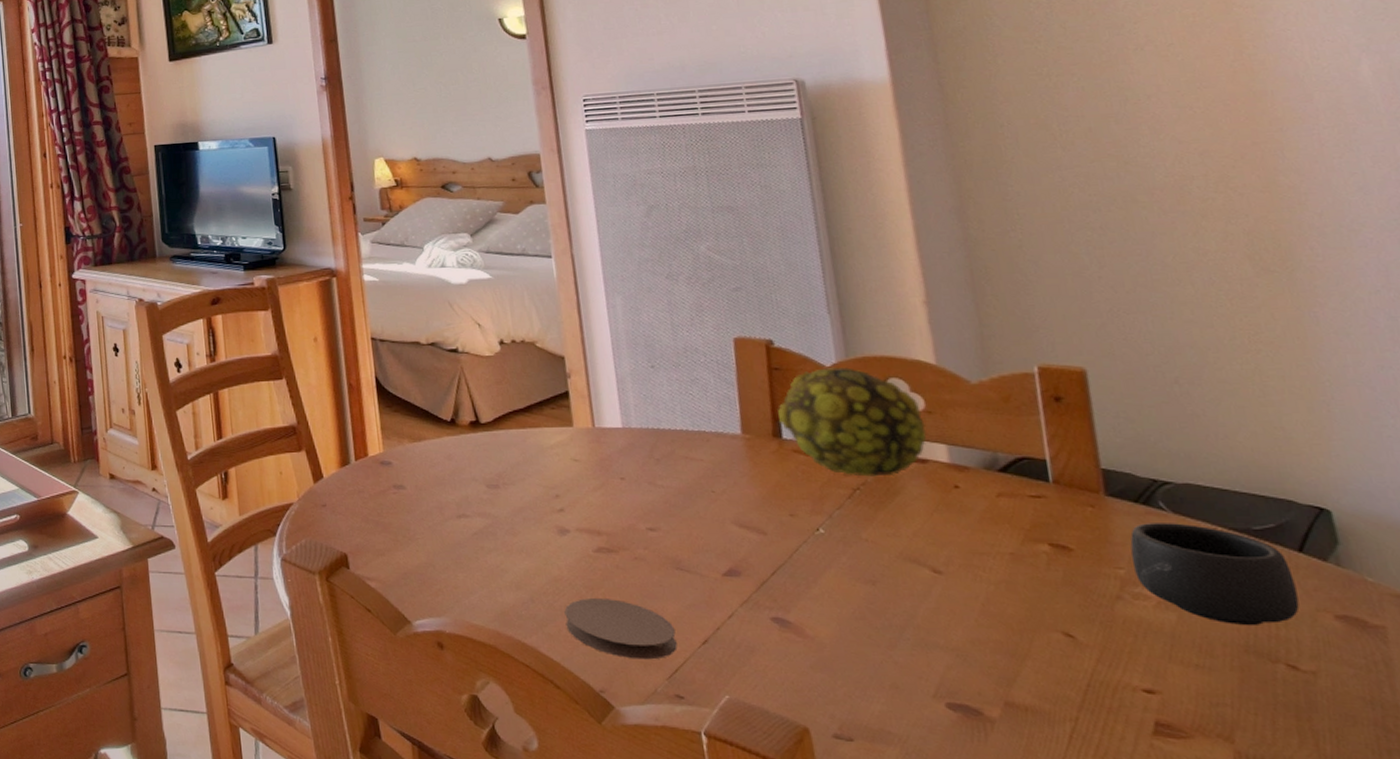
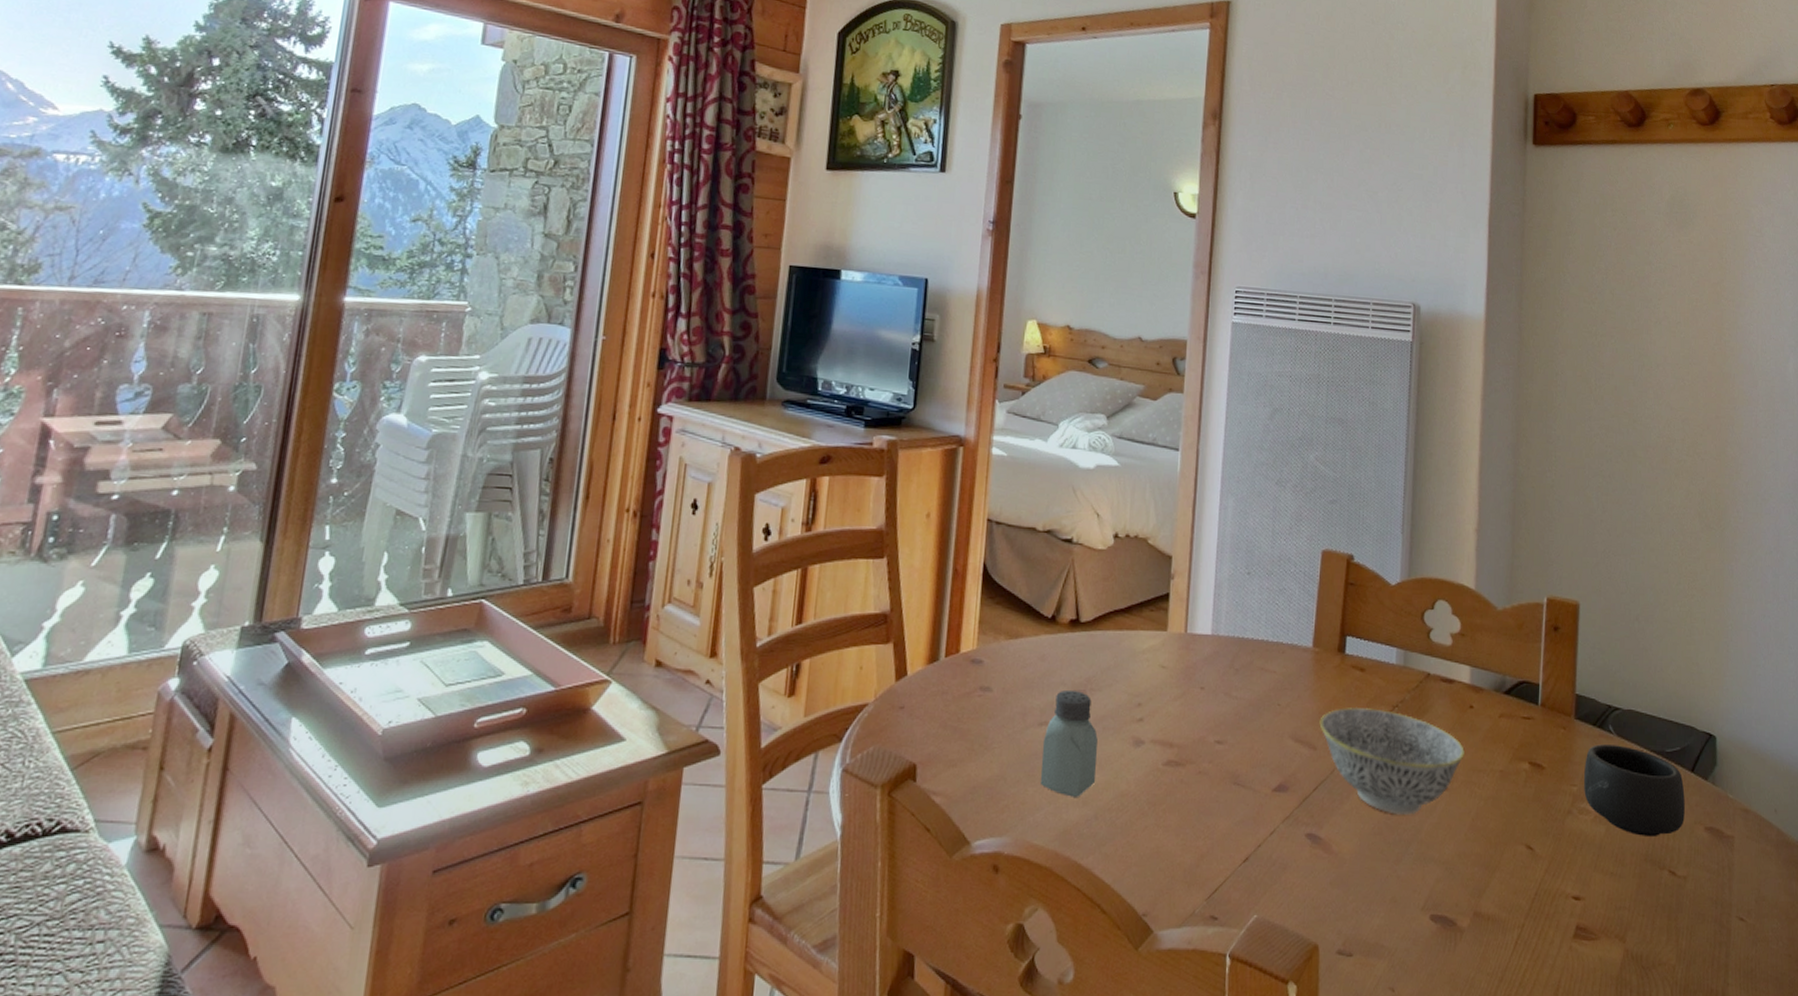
saltshaker: none [464,484,524,582] -> present [1039,689,1098,797]
coaster: present [564,599,678,660] -> none [1123,815,1222,880]
bowl: none [764,491,958,599] -> present [1319,706,1465,815]
decorative ball: present [778,367,927,477] -> none [1346,586,1458,695]

